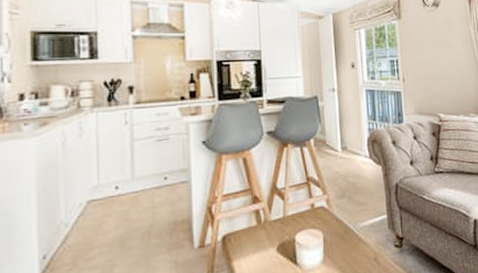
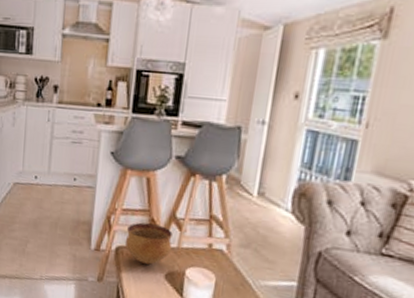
bowl: none [230,200,279,245] -> present [124,222,173,265]

